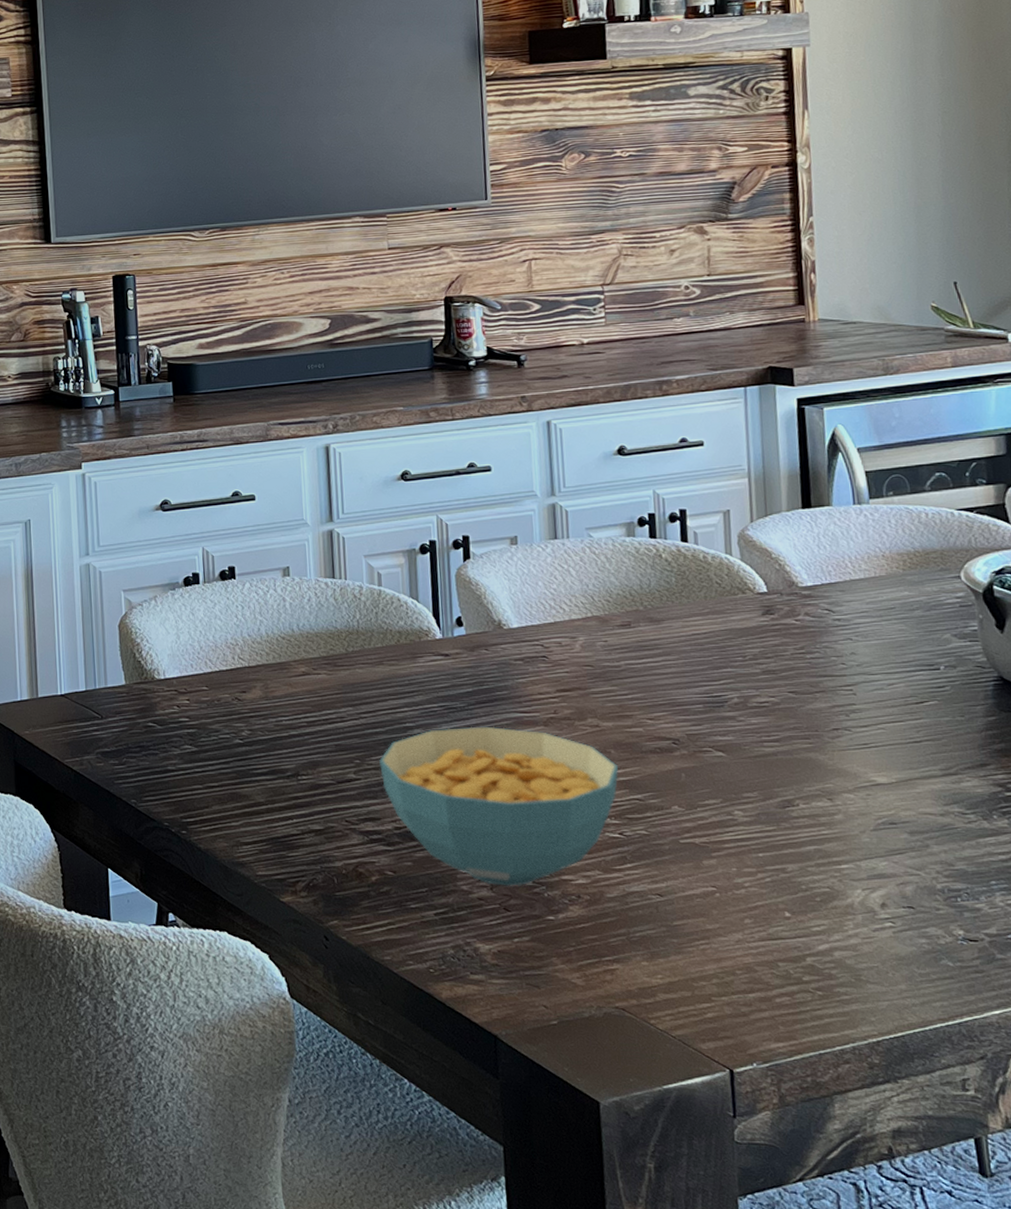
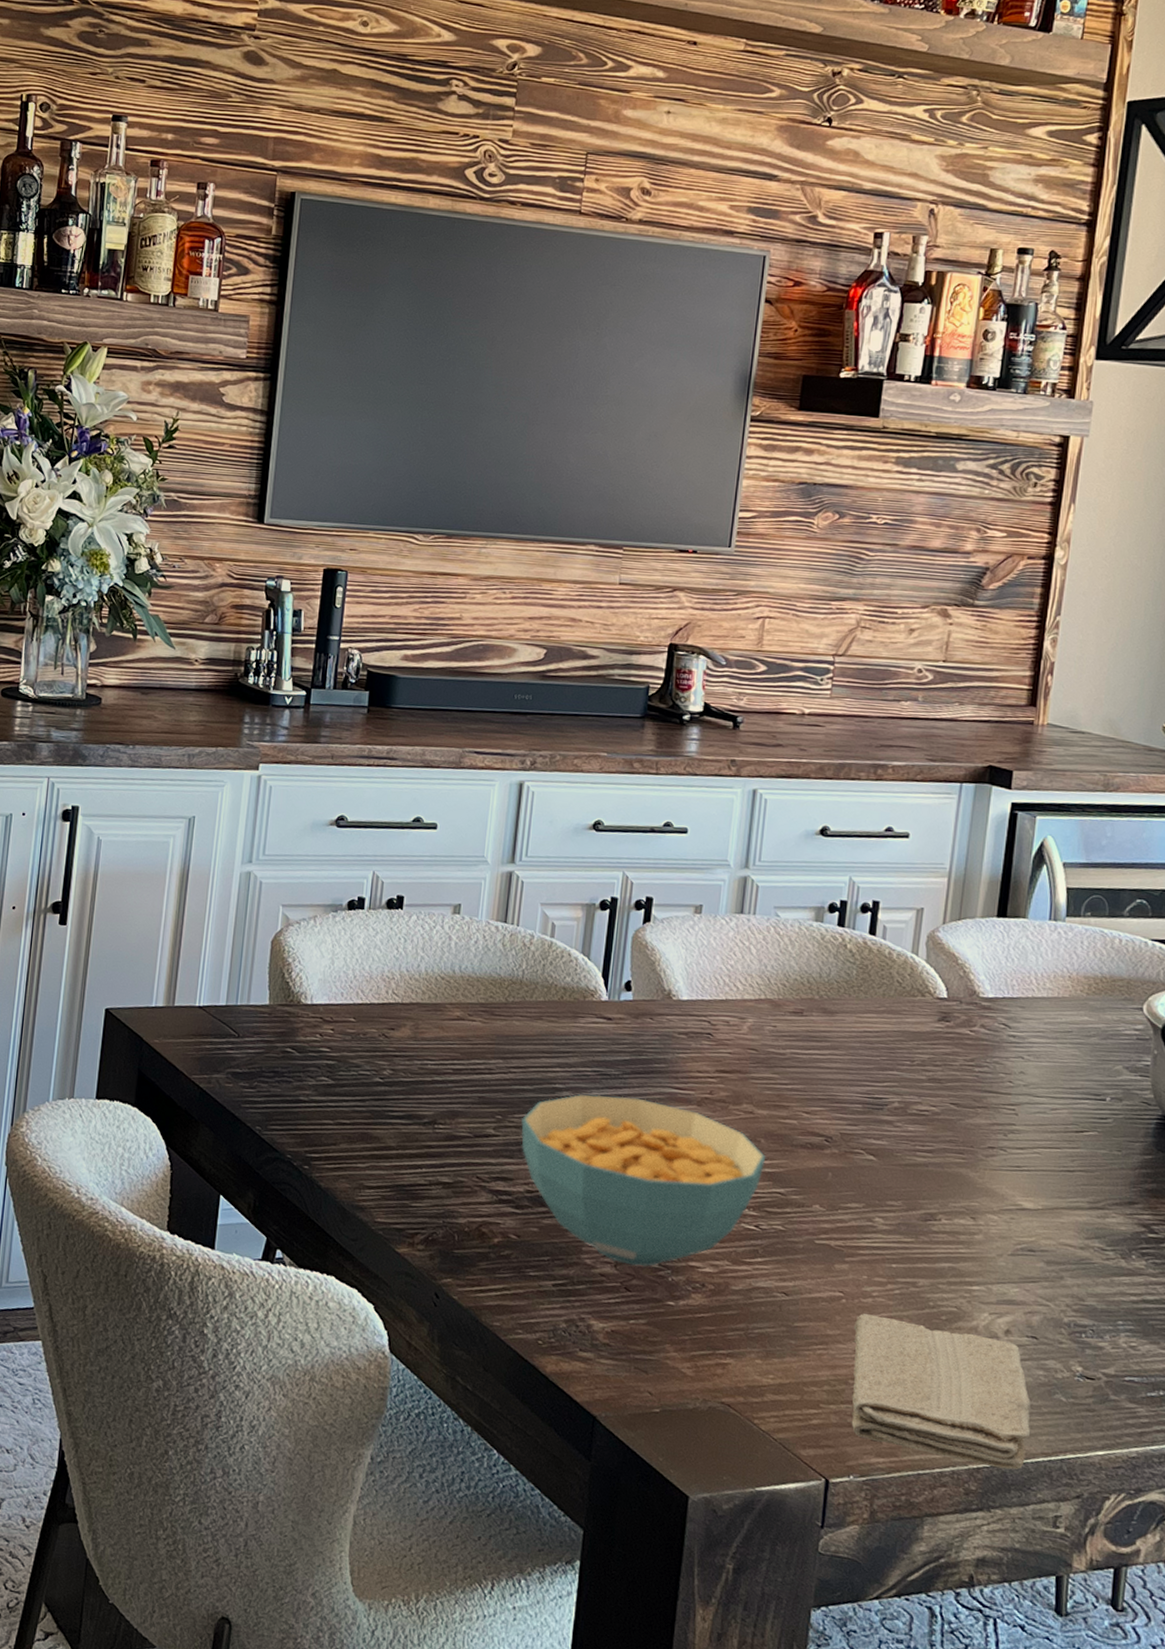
washcloth: none [731,904,924,1039] -> present [851,1313,1031,1470]

